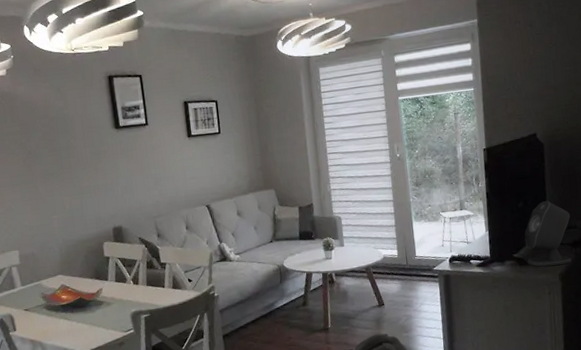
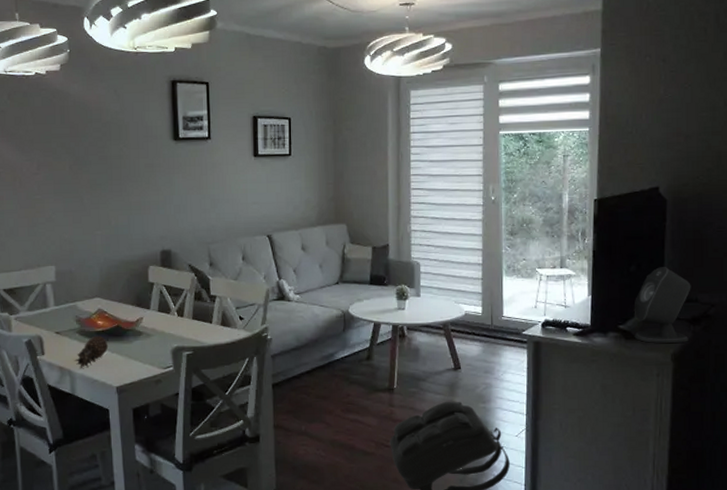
fruit: none [43,308,74,339] -> present [74,335,109,368]

